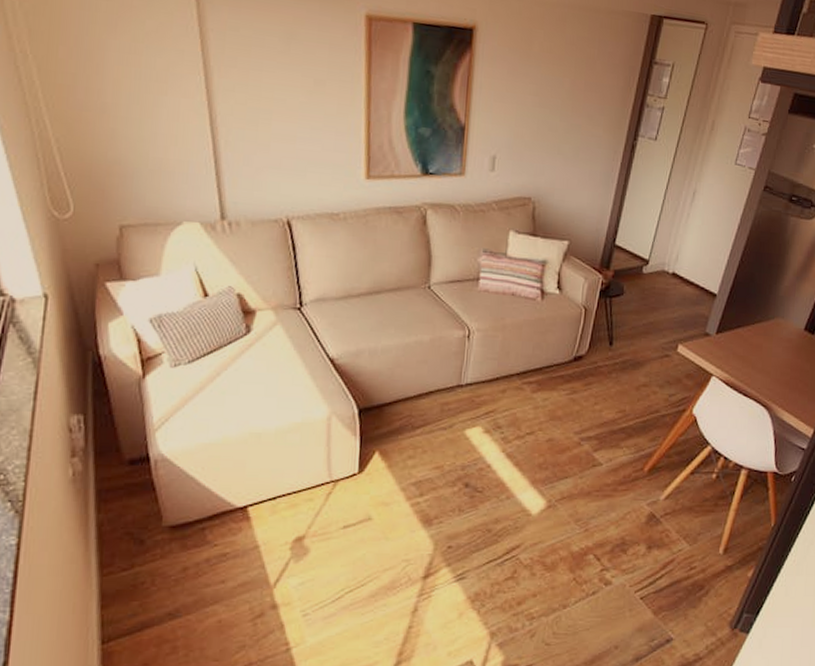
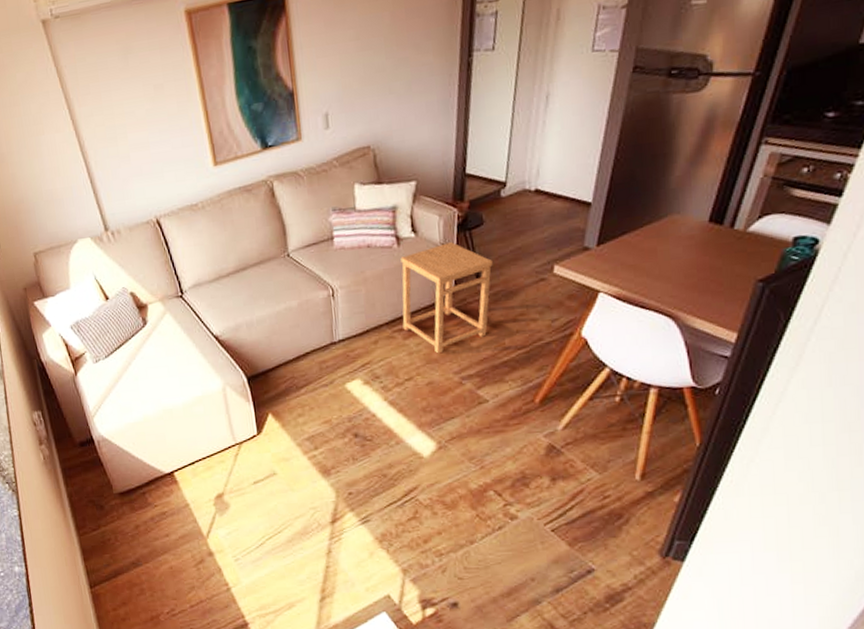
side table: none [533,305,626,412] -> present [400,242,493,354]

